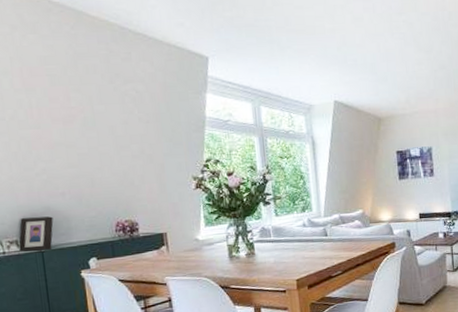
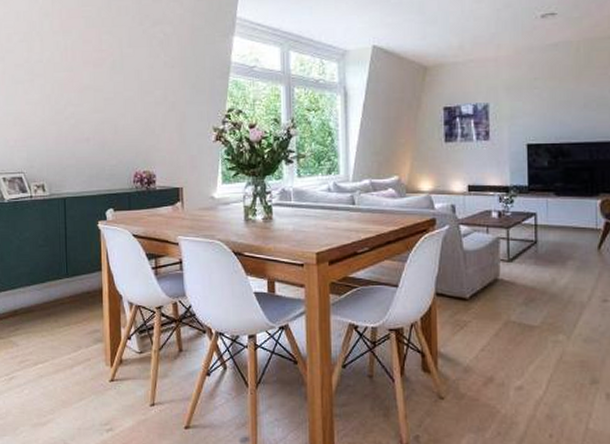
picture frame: present [19,216,54,252] -> none [44,162,77,197]

